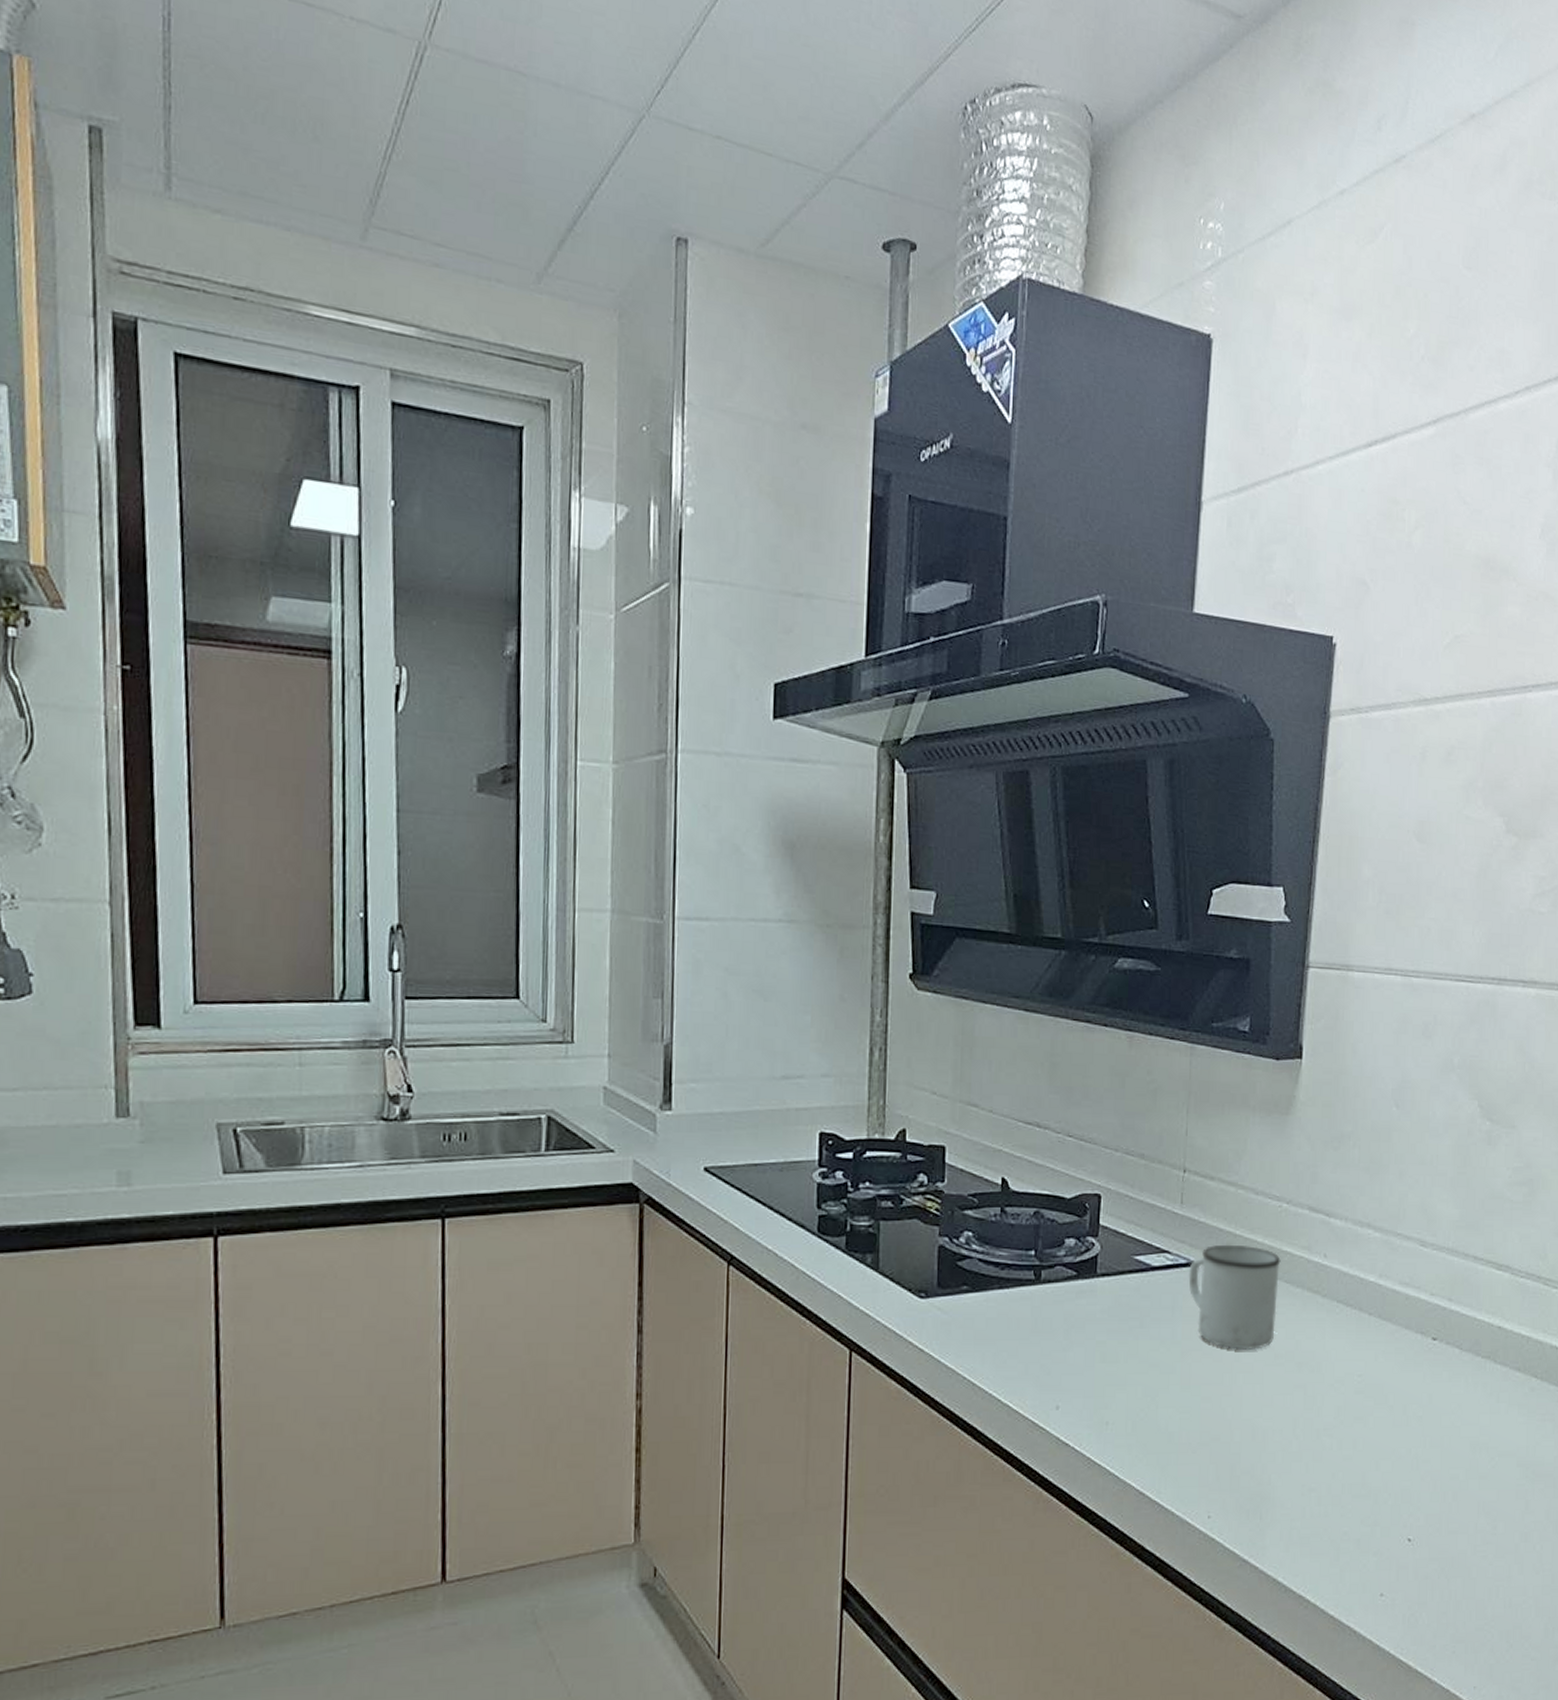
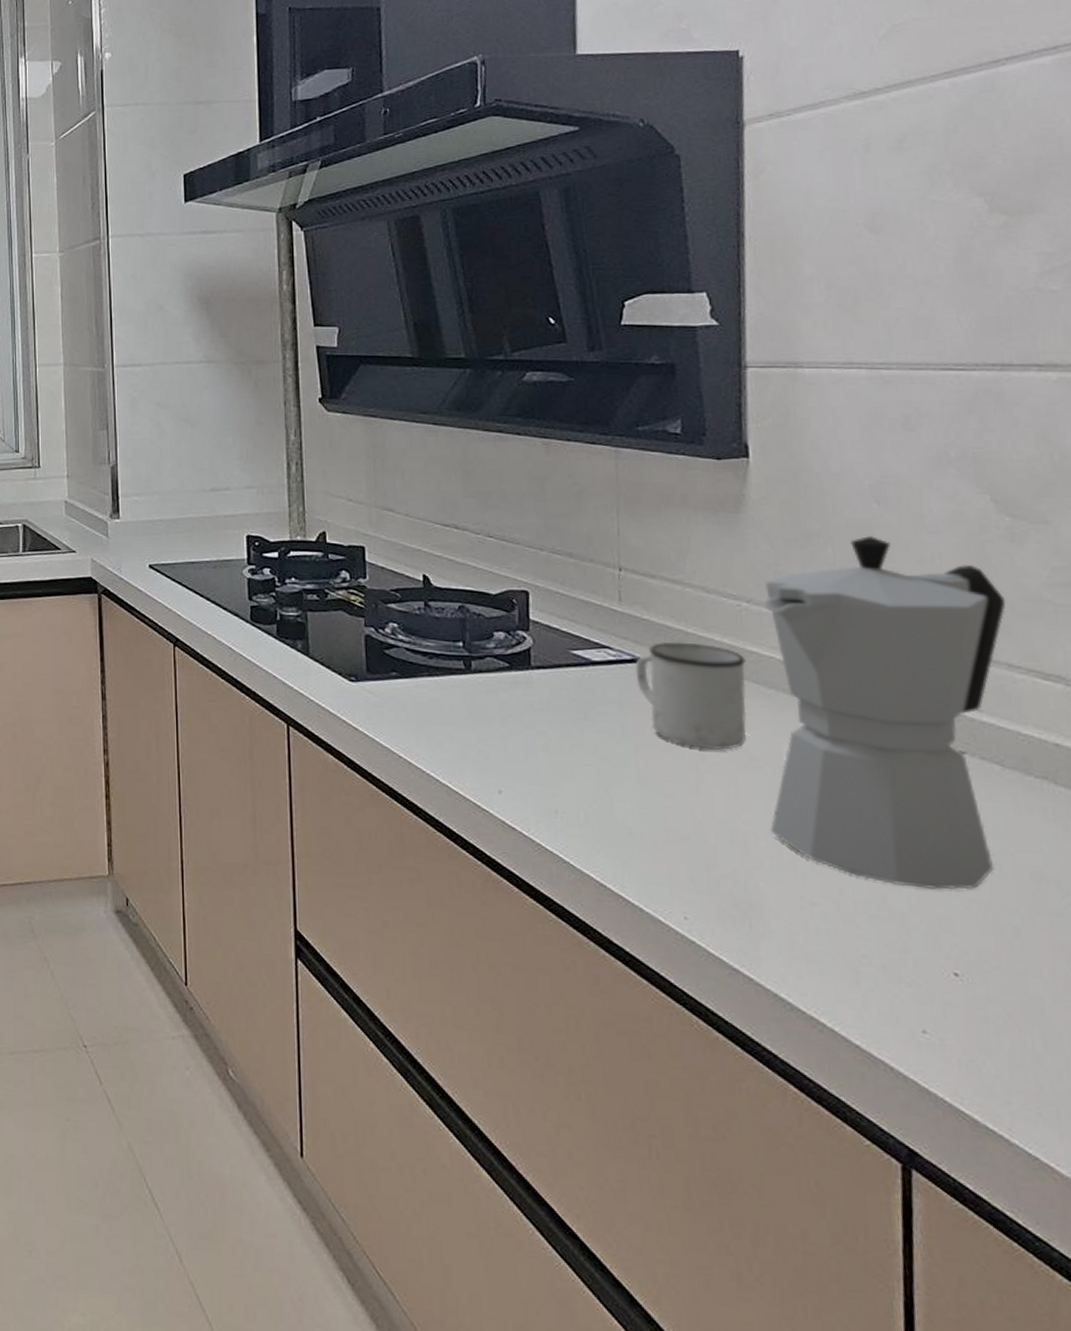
moka pot: none [1284,1138,1479,1466] -> present [764,536,1006,890]

